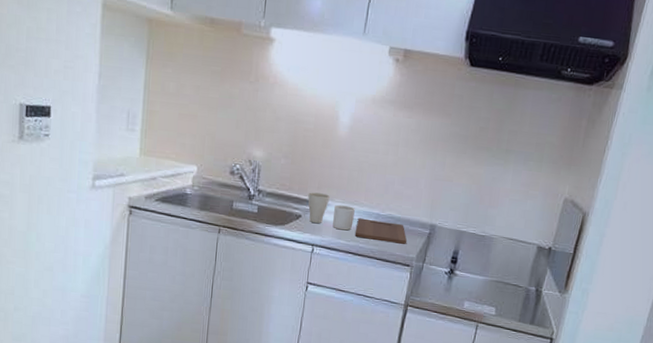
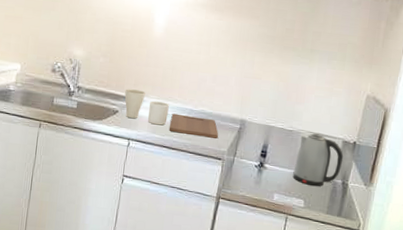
kettle: none [484,238,538,294] -> present [293,133,344,187]

